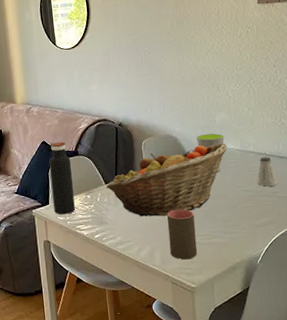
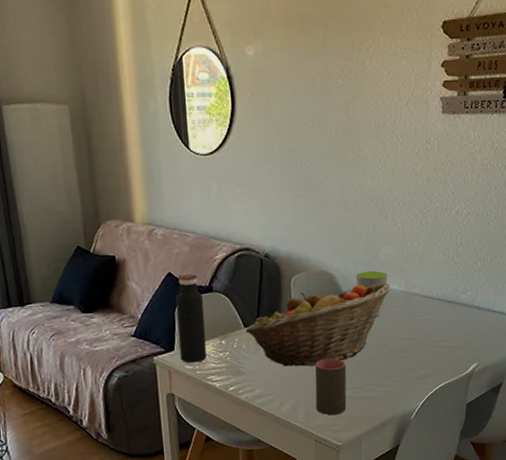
saltshaker: present [257,157,278,187] -> none [420,301,443,335]

